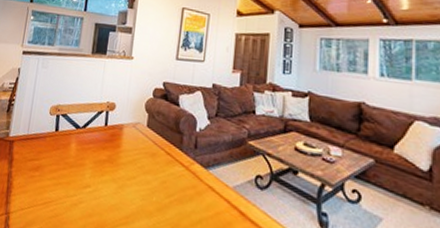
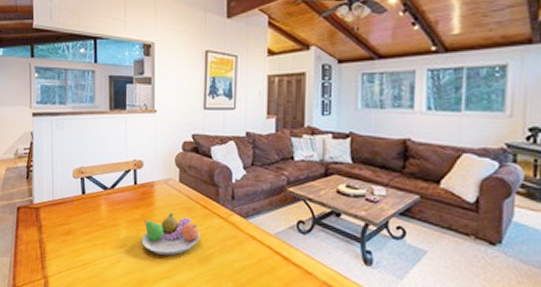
fruit bowl: none [104,155,161,201] -> present [141,211,200,256]

